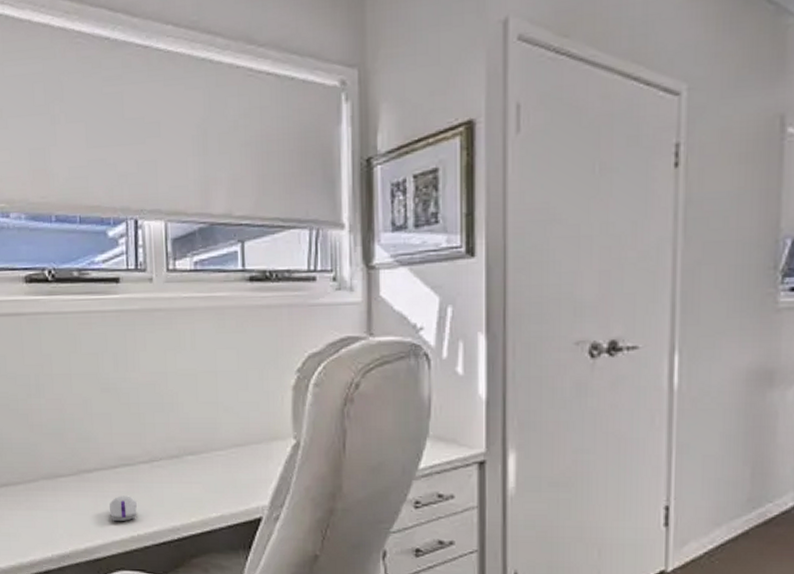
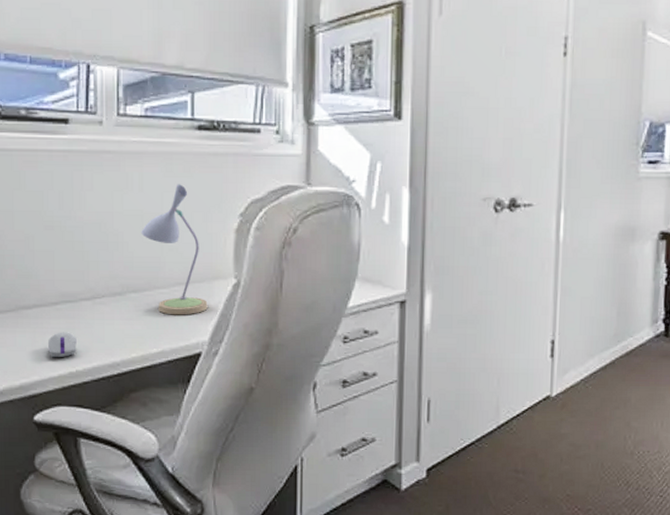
desk lamp: none [195,340,267,478] -> present [141,184,208,315]

